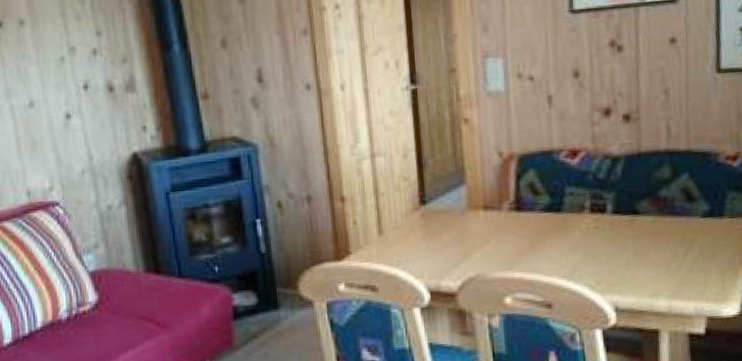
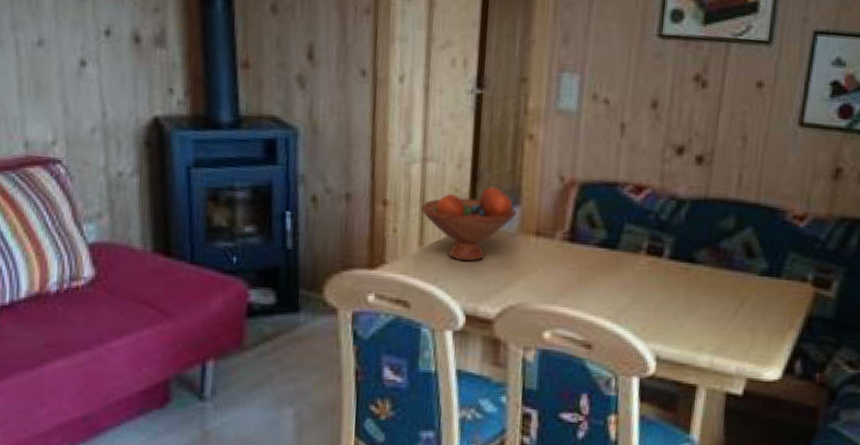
fruit bowl: none [375,170,463,242] -> present [420,186,517,261]

